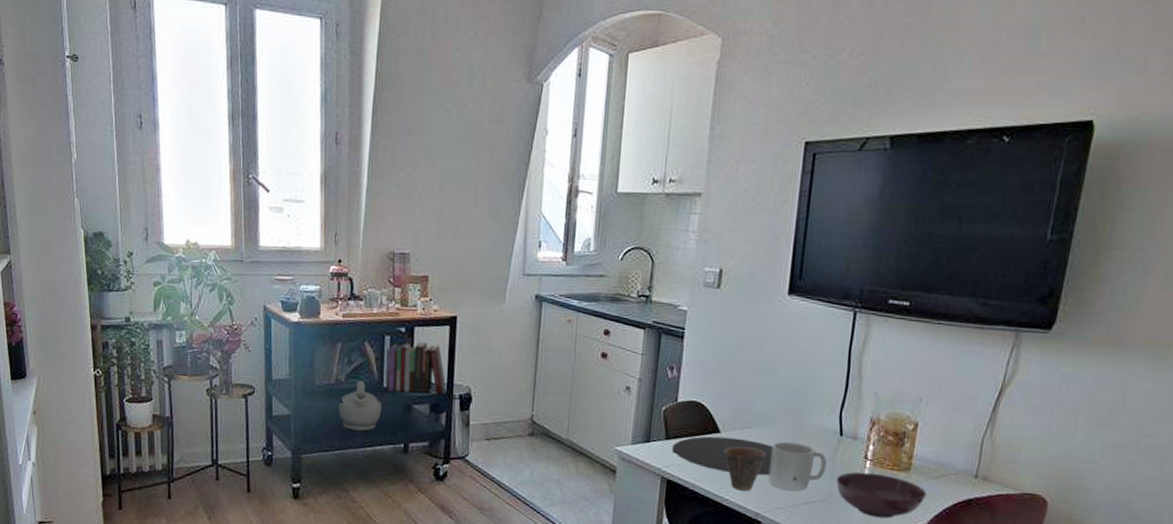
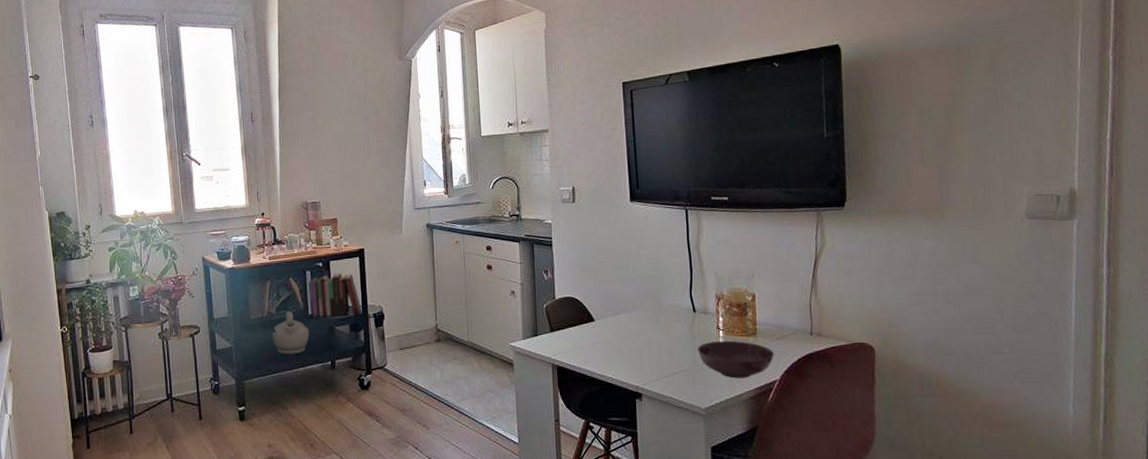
placemat: present [672,436,772,476] -> none [557,324,642,355]
cup: present [724,446,767,493] -> none [600,330,637,370]
mug: present [767,441,827,492] -> none [638,322,688,365]

